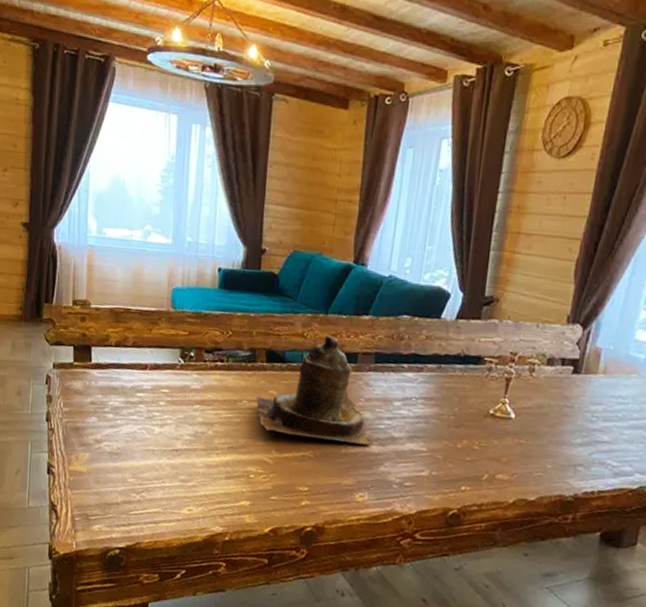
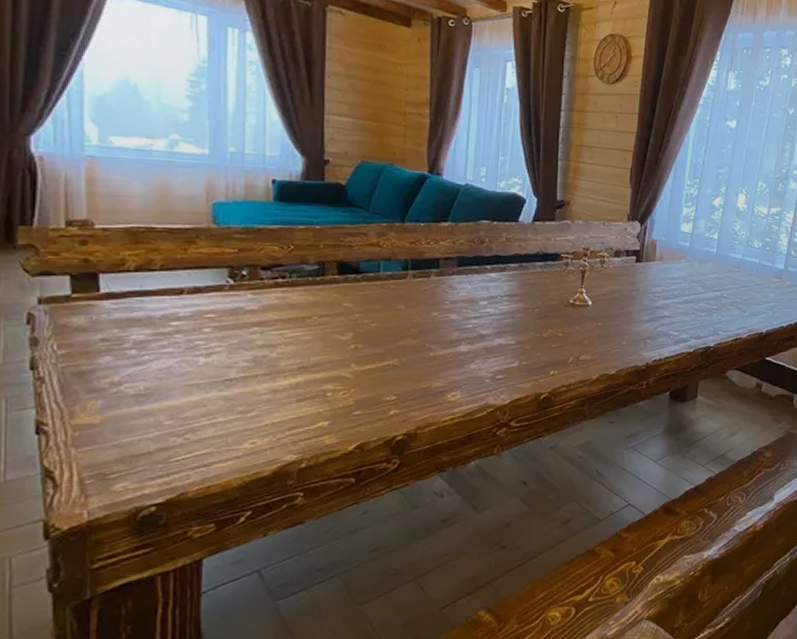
teapot: present [256,335,370,446] -> none [328,243,459,346]

